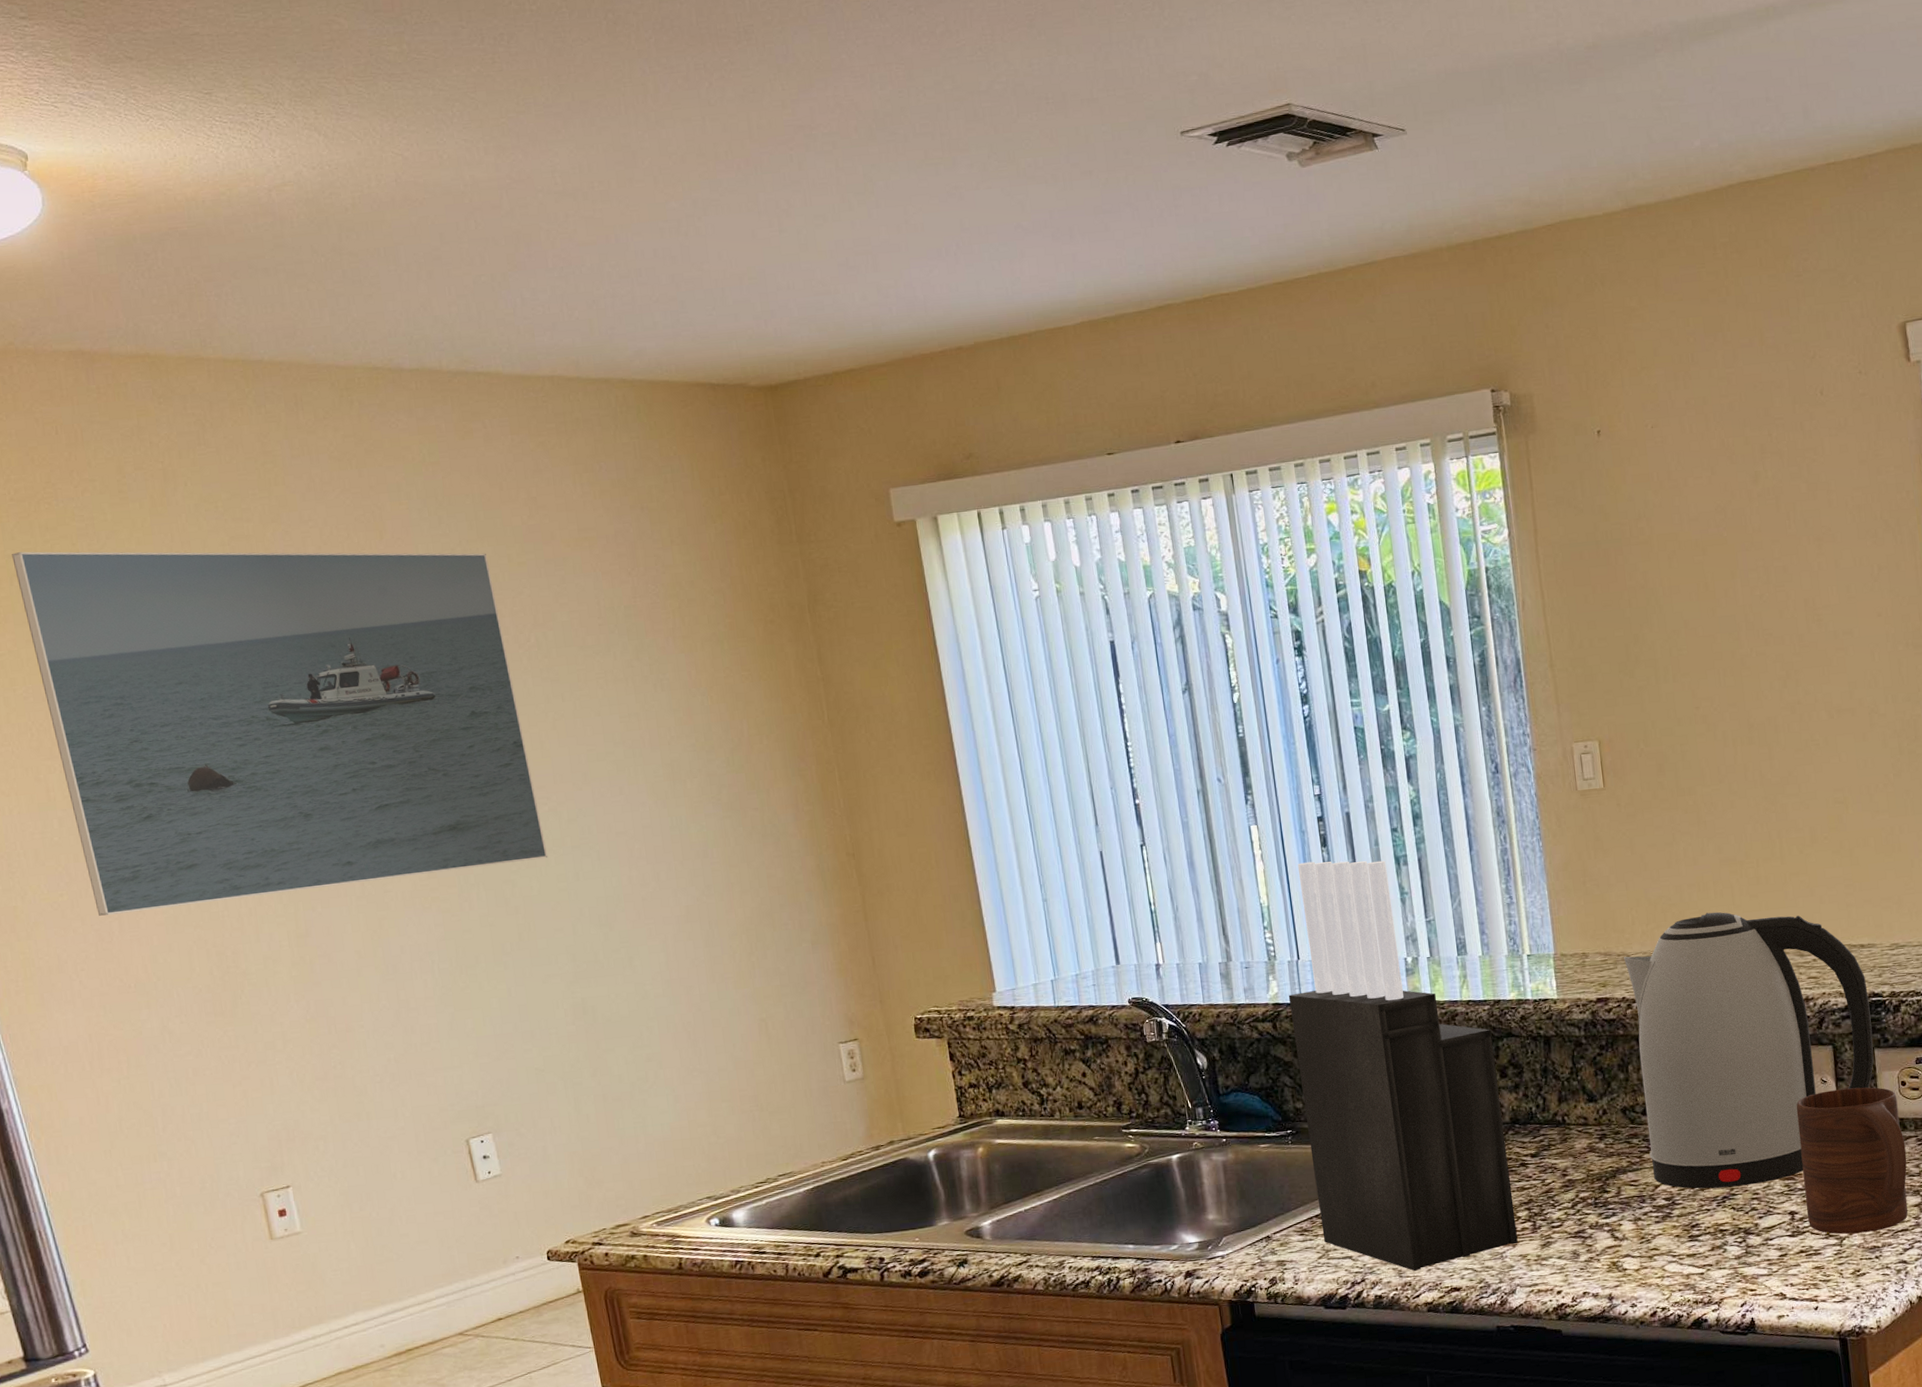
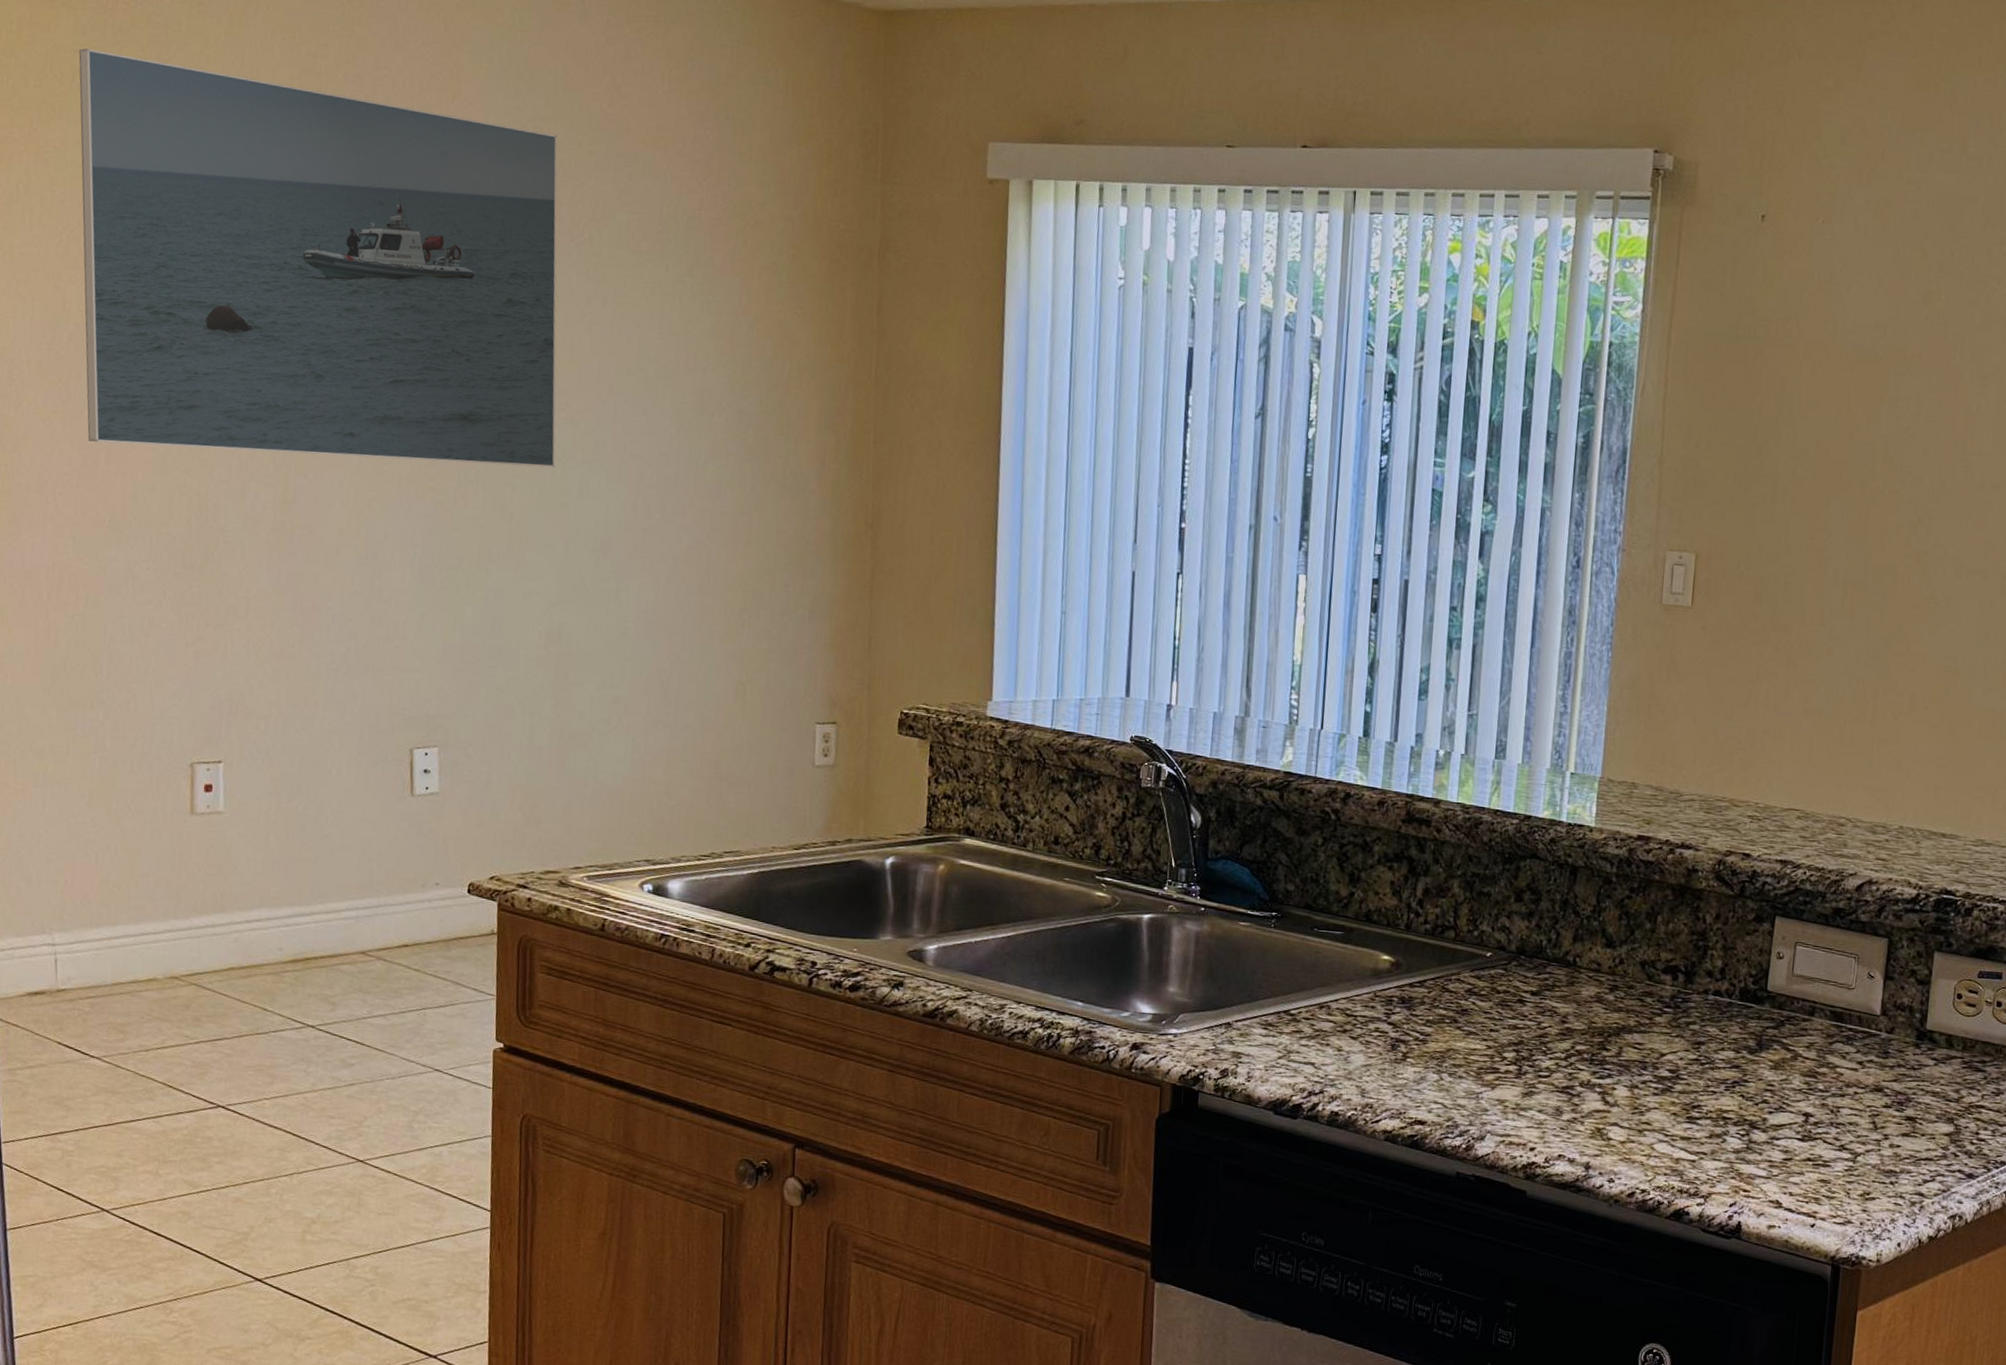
knife block: present [1288,860,1518,1271] -> none [1287,625,1515,1094]
kettle: present [1624,911,1874,1189] -> none [1661,765,1940,1075]
cup: present [1796,1087,1908,1234] -> none [1823,987,1949,1154]

